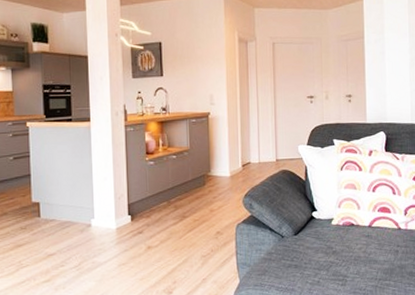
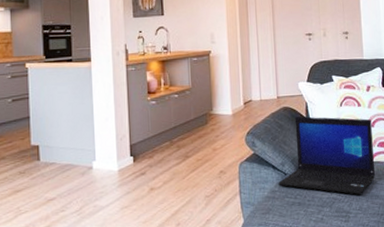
laptop: none [275,180,375,260] -> present [278,116,376,196]

